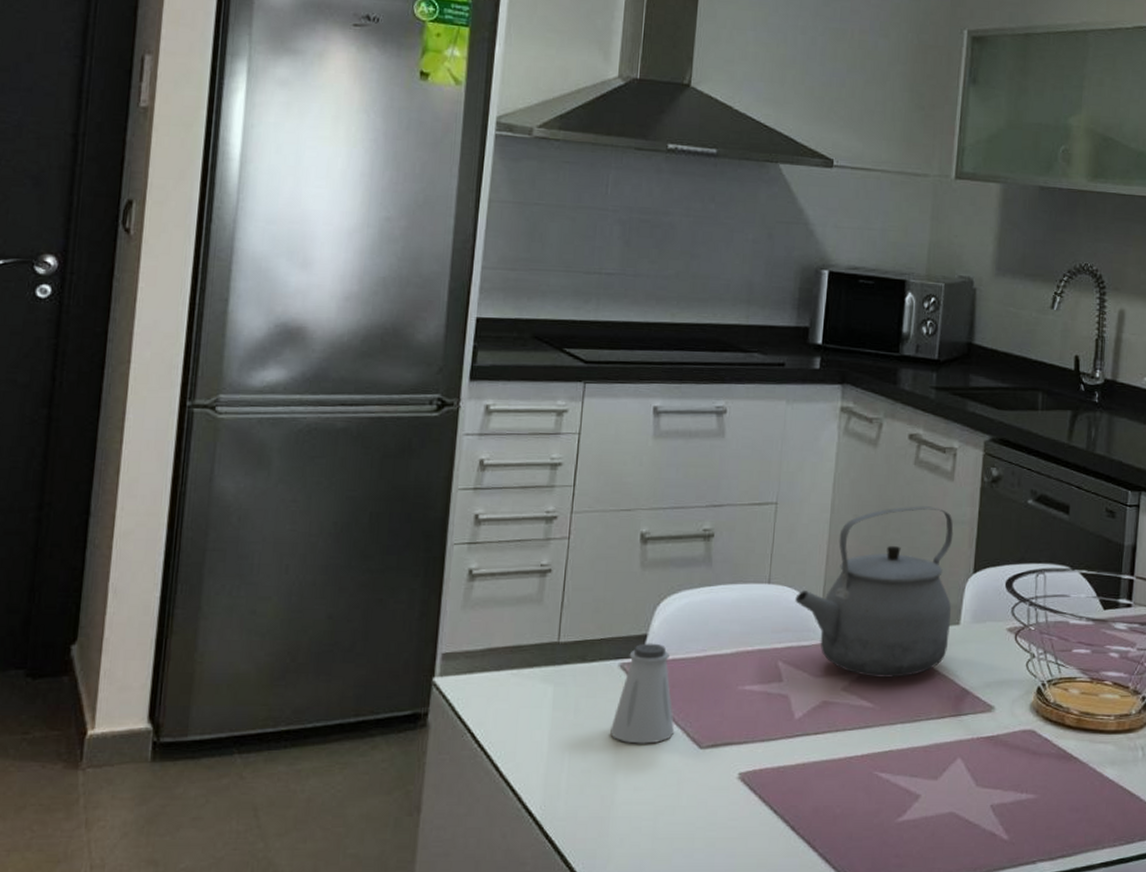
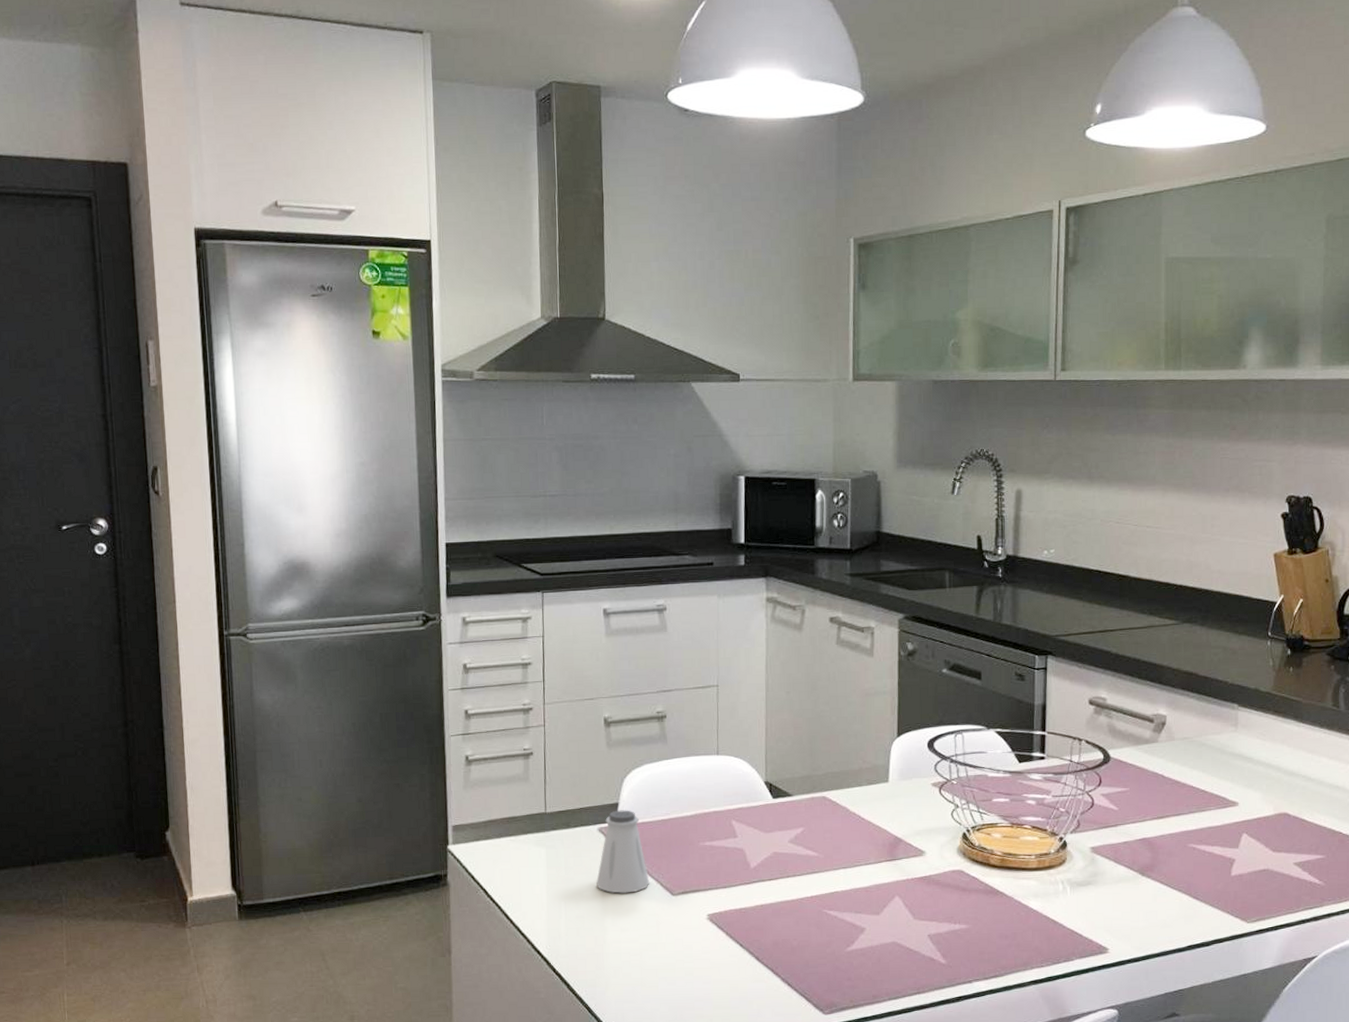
tea kettle: present [795,506,954,678] -> none [741,680,881,831]

